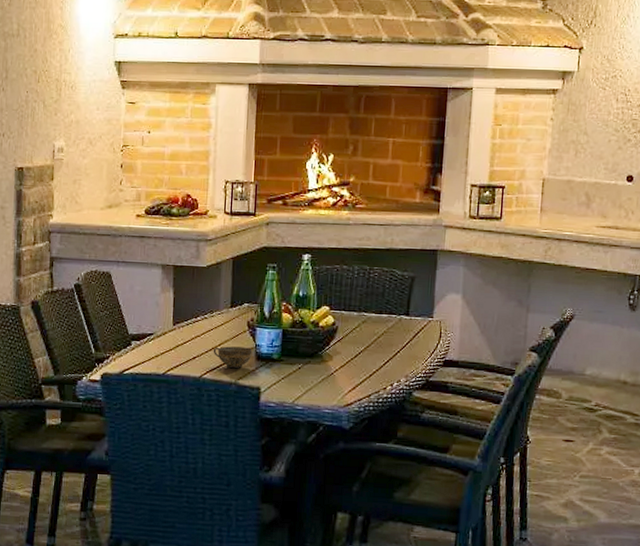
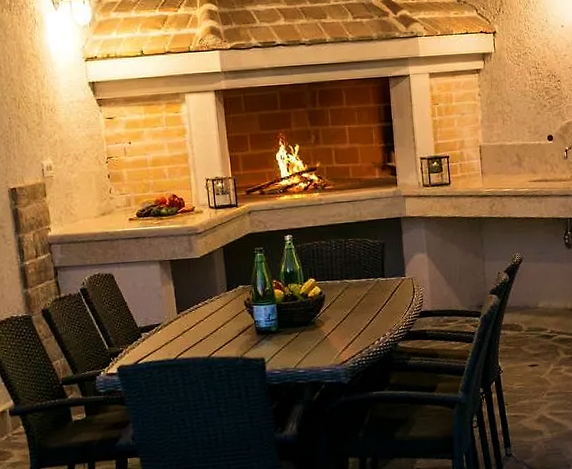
cup: present [213,346,253,368] -> none [217,324,253,345]

